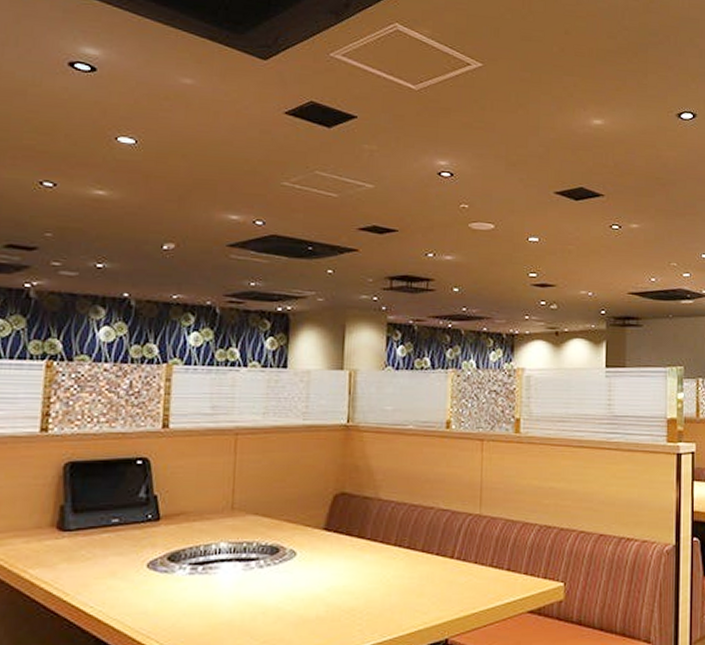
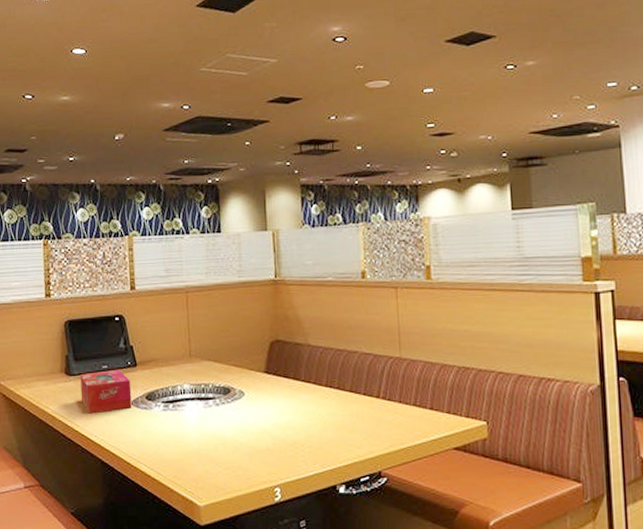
tissue box: none [76,525,150,579] -> present [80,370,132,414]

